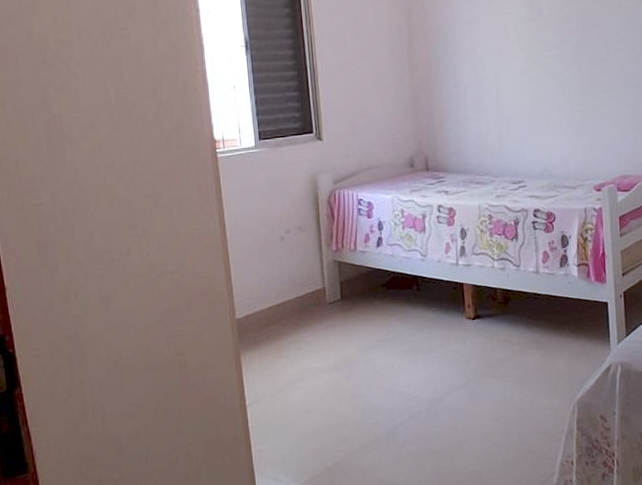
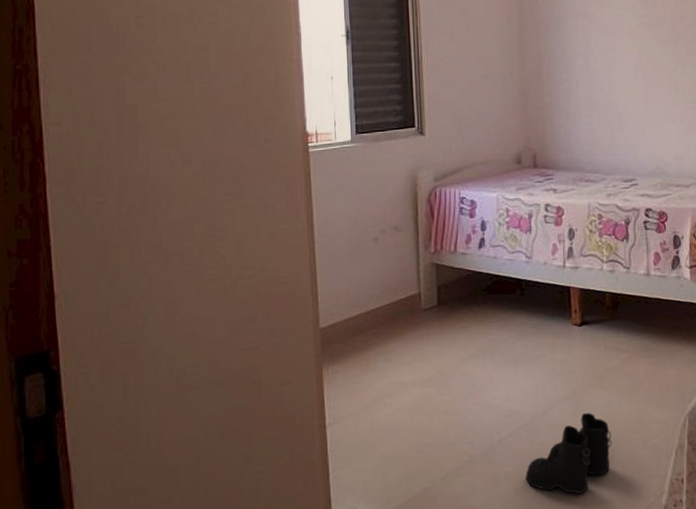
boots: none [426,398,506,472] -> present [525,412,613,494]

